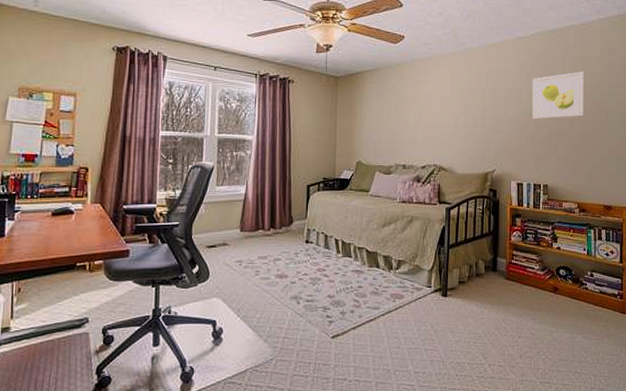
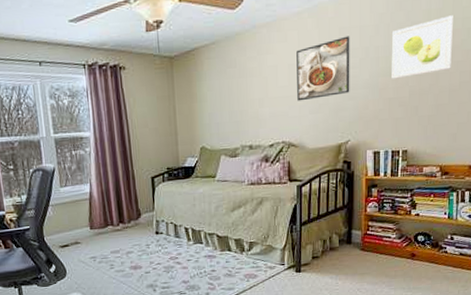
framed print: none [449,78,496,129] -> present [296,36,350,101]

